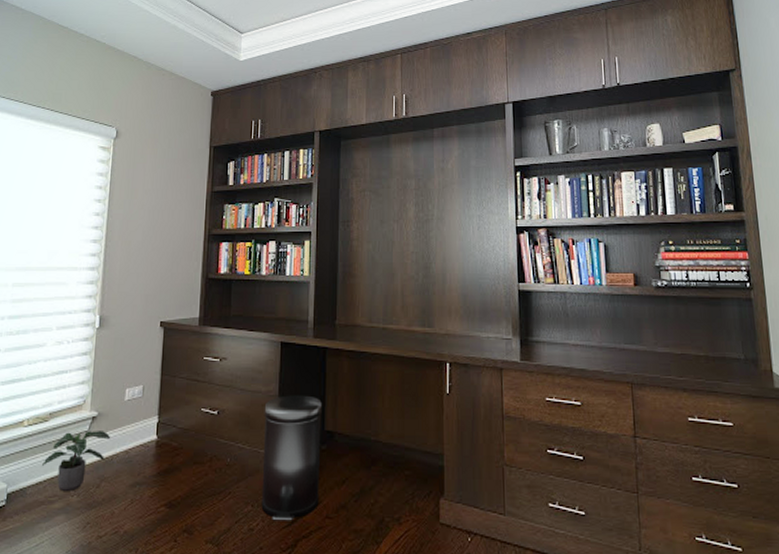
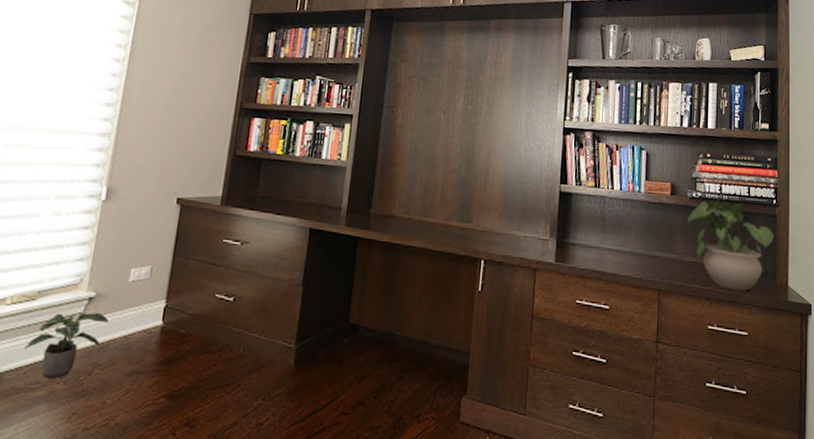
pedal bin: present [261,395,322,521] -> none [273,284,348,417]
potted plant: none [653,279,752,381] -> present [687,192,774,292]

